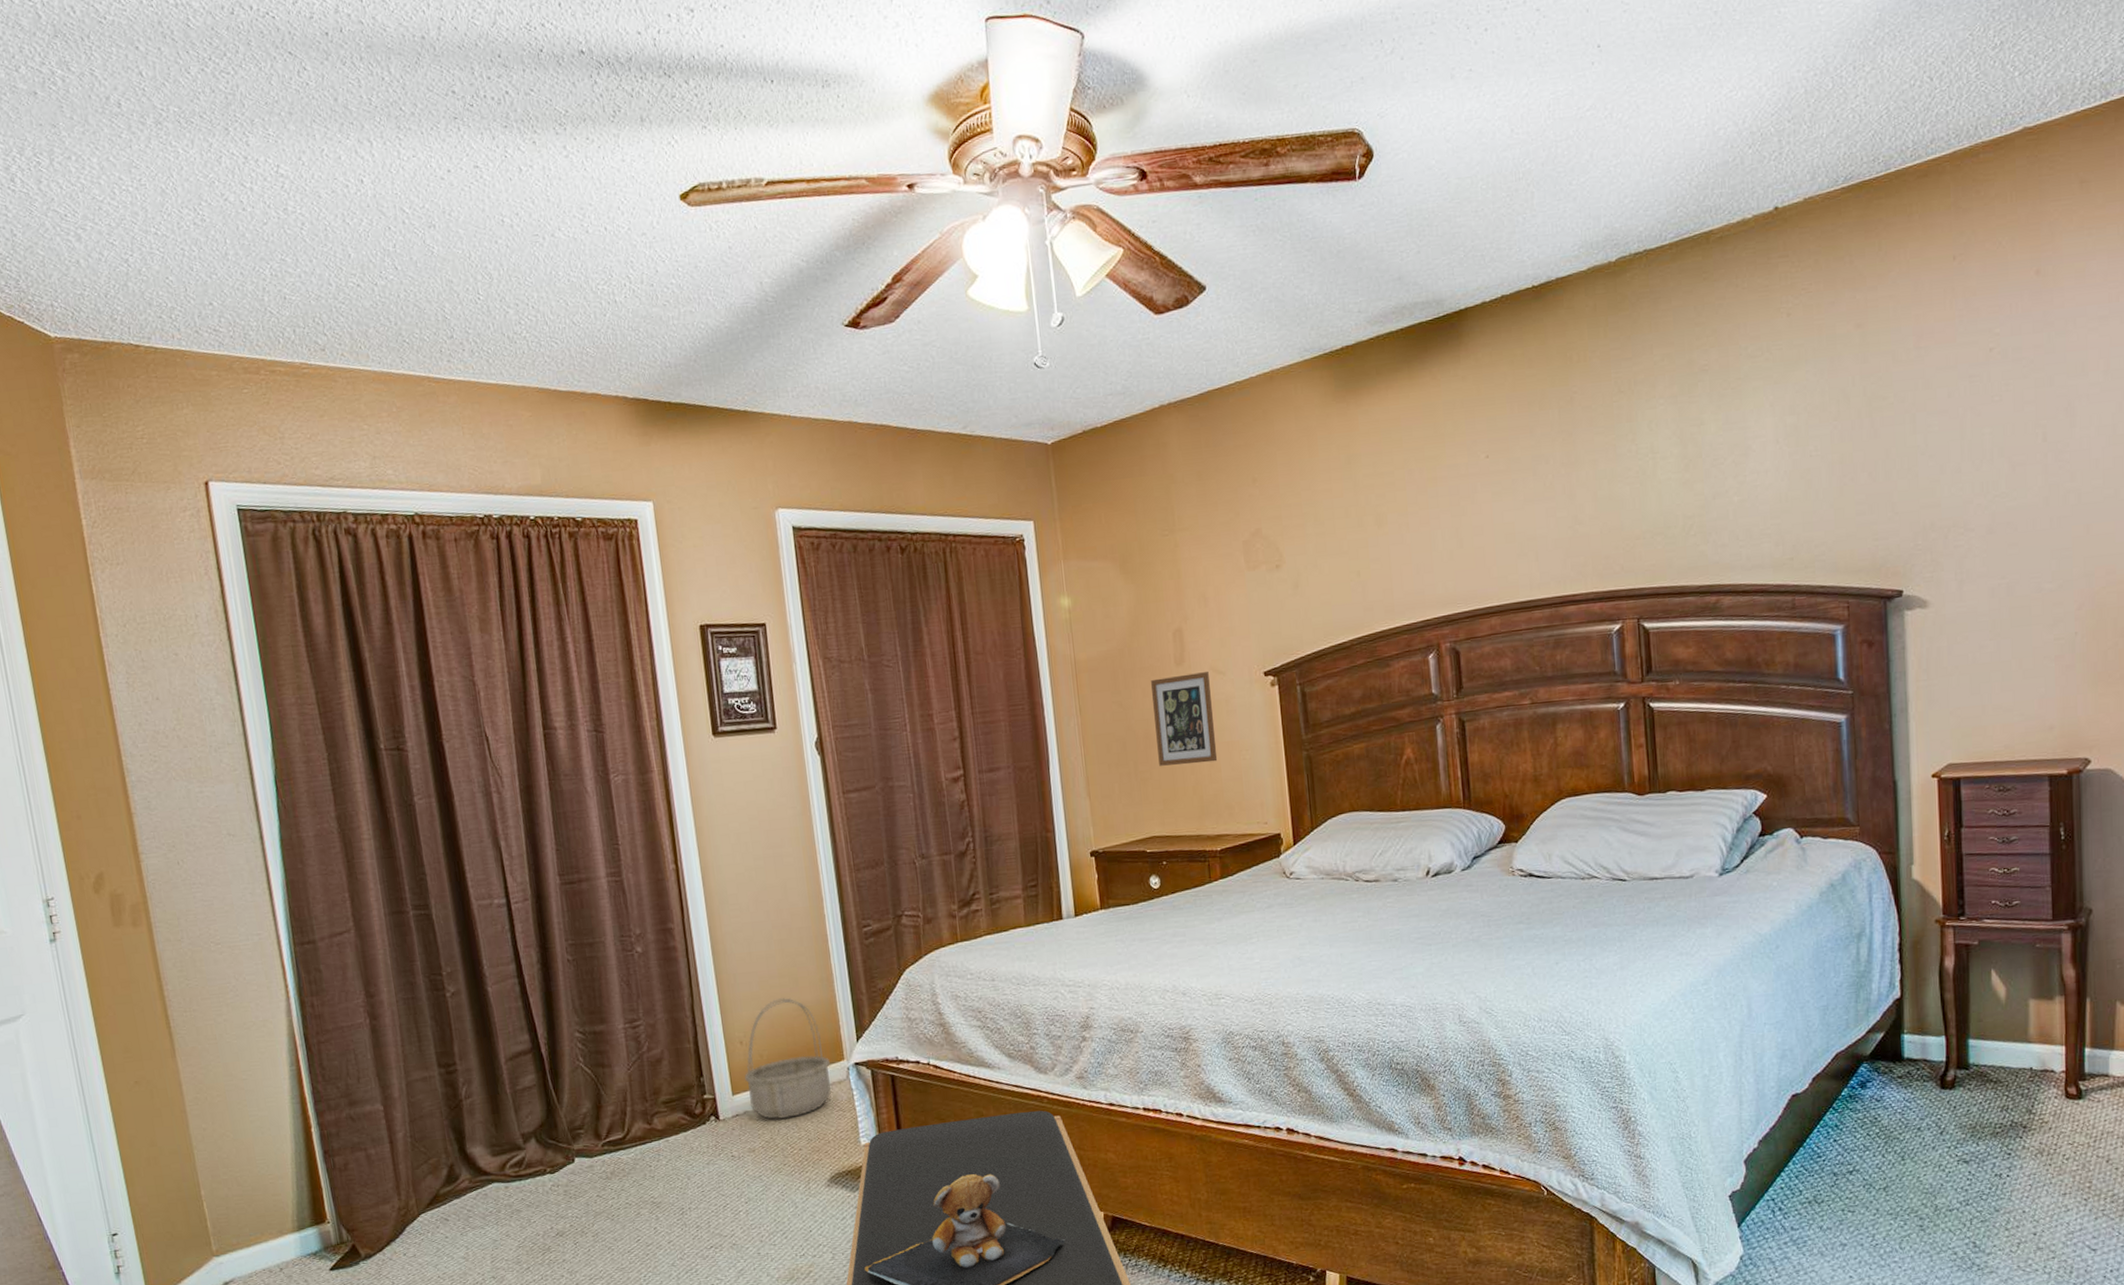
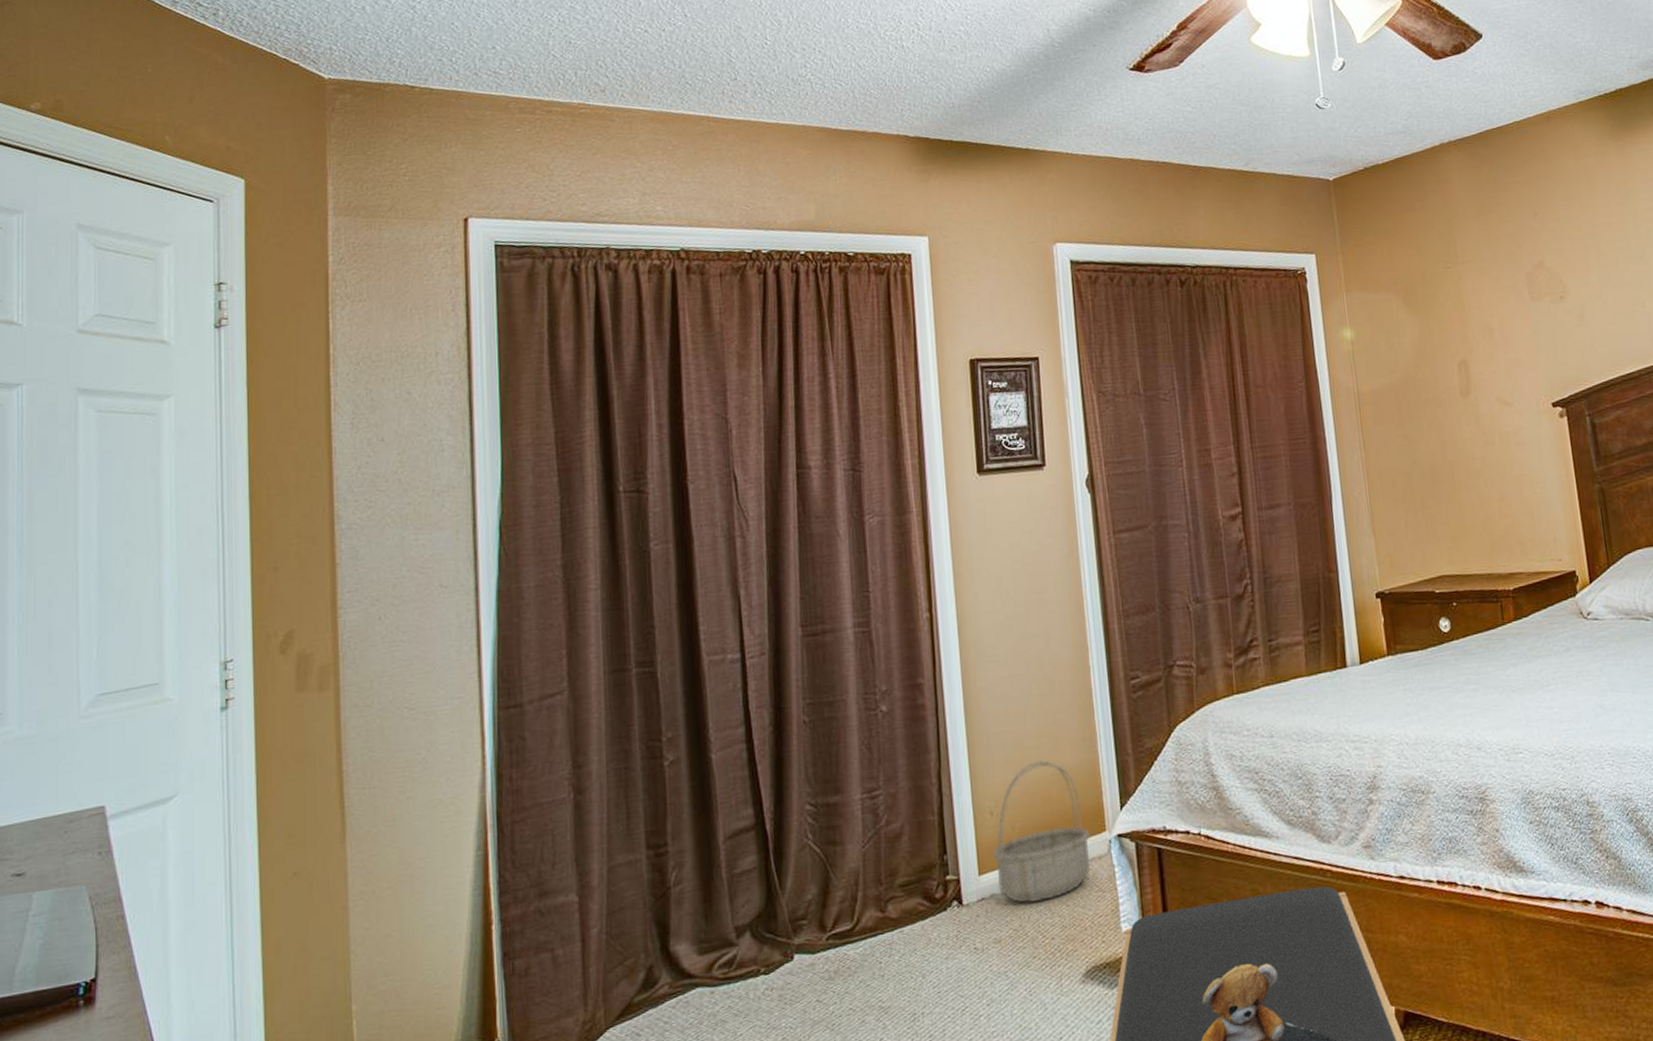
picture frame: present [1151,672,1218,766] -> none [1437,403,1508,501]

